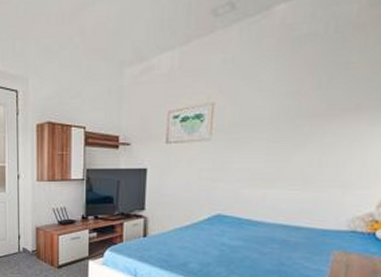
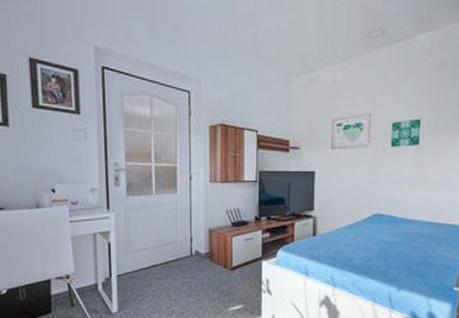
wall art: none [237,105,279,141] -> present [390,118,422,148]

